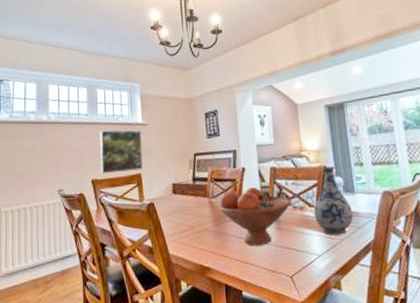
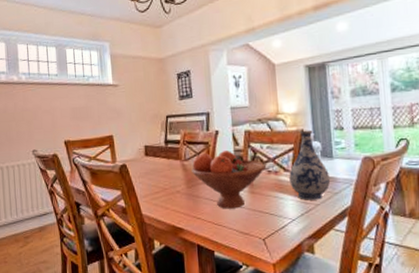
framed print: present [100,129,143,174] -> none [70,91,115,136]

